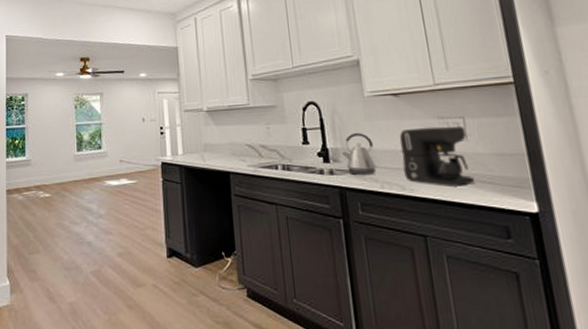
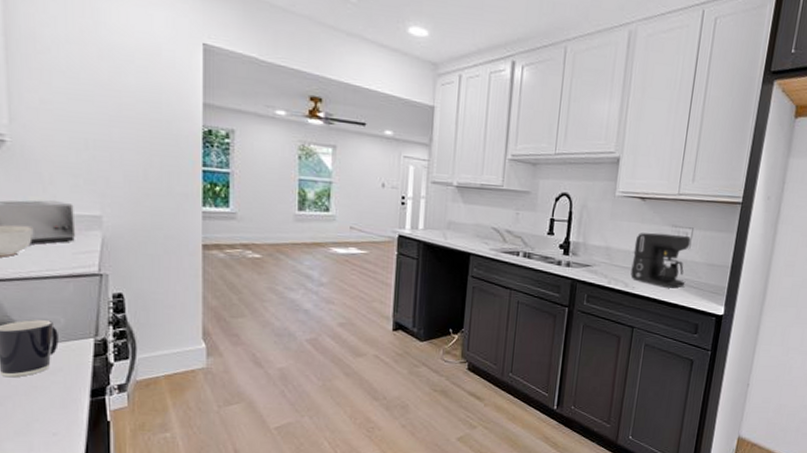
kettle: present [343,133,379,176] -> none [582,230,612,271]

